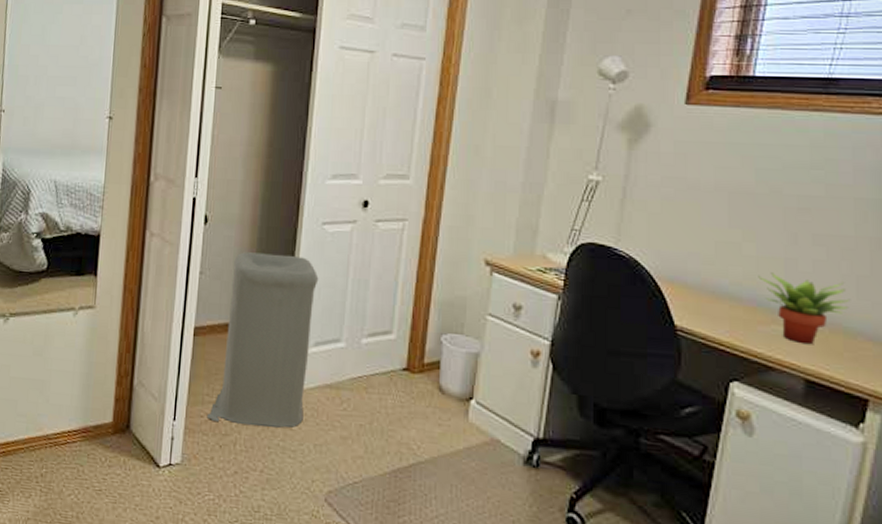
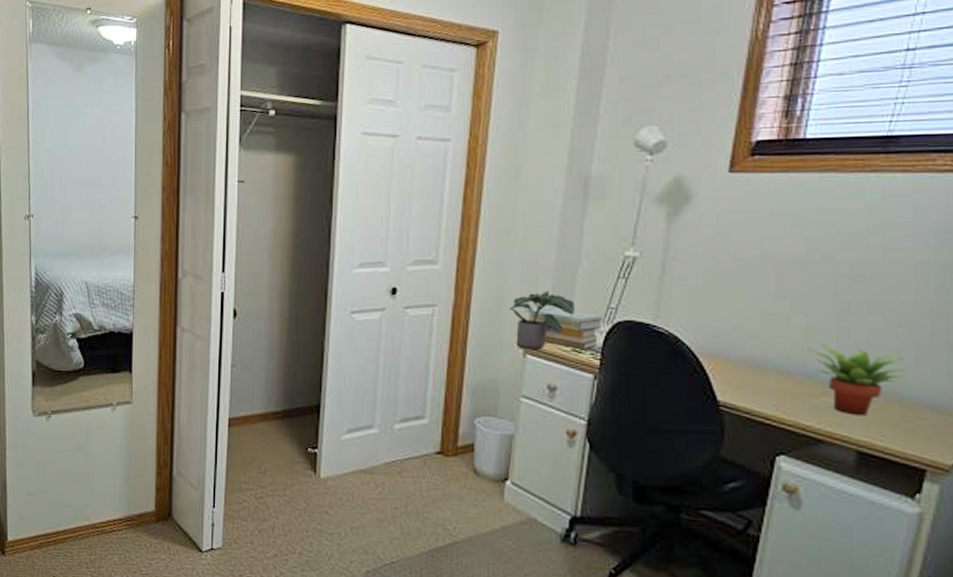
laundry basket: present [206,252,319,428] -> none [245,344,349,513]
potted plant: none [478,210,540,269] -> present [510,290,575,351]
books: none [492,224,566,271] -> present [524,305,602,350]

